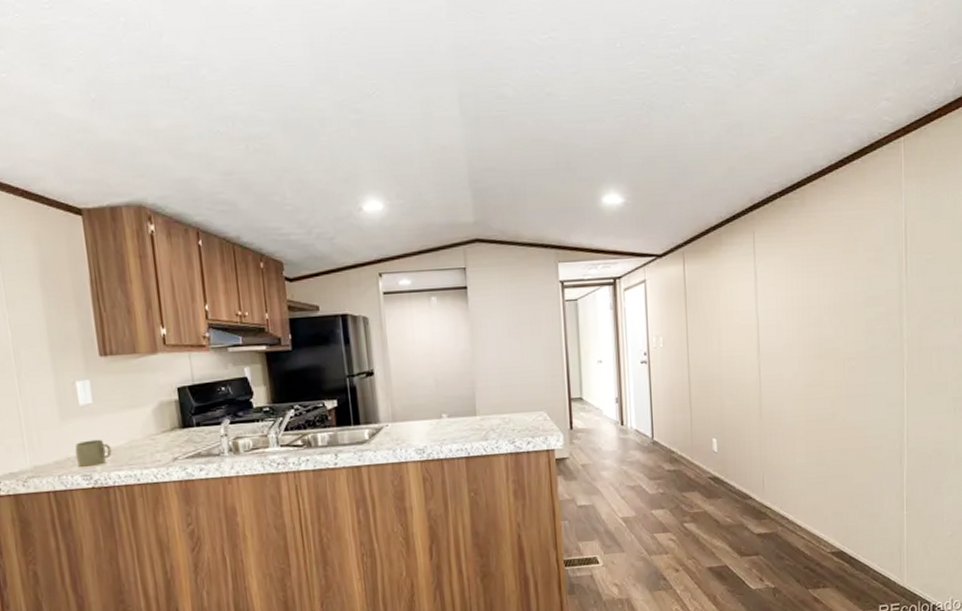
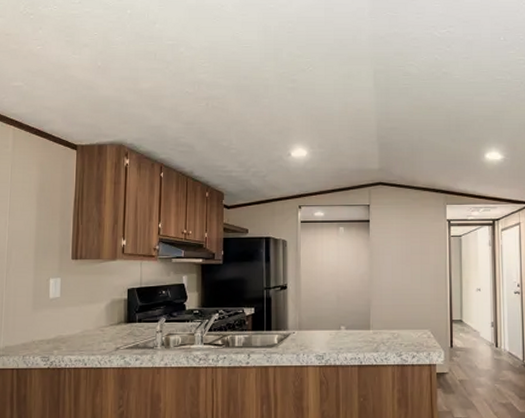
mug: present [74,439,112,468] -> none [39,327,68,351]

